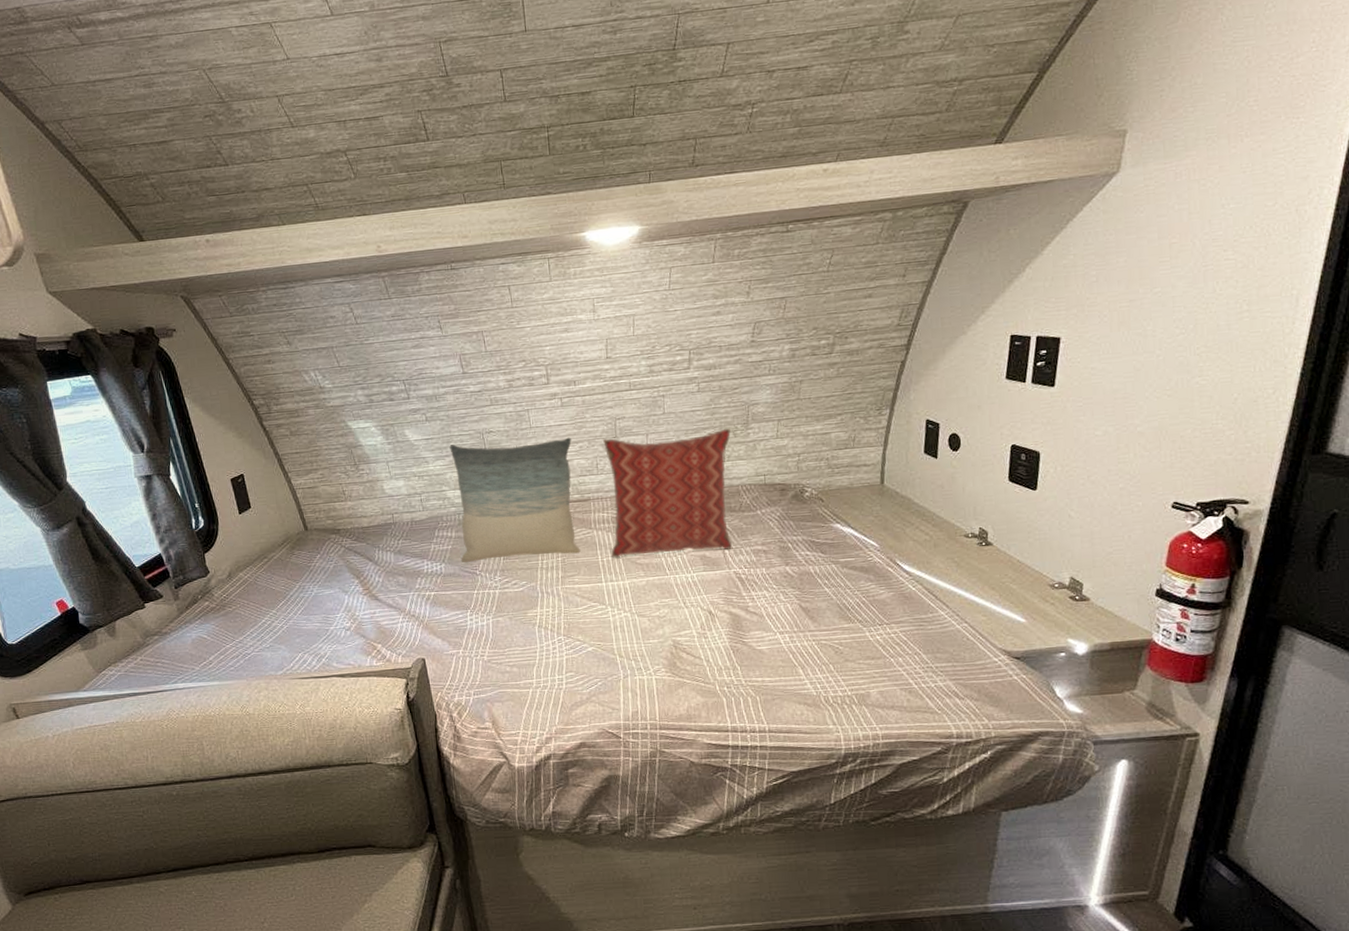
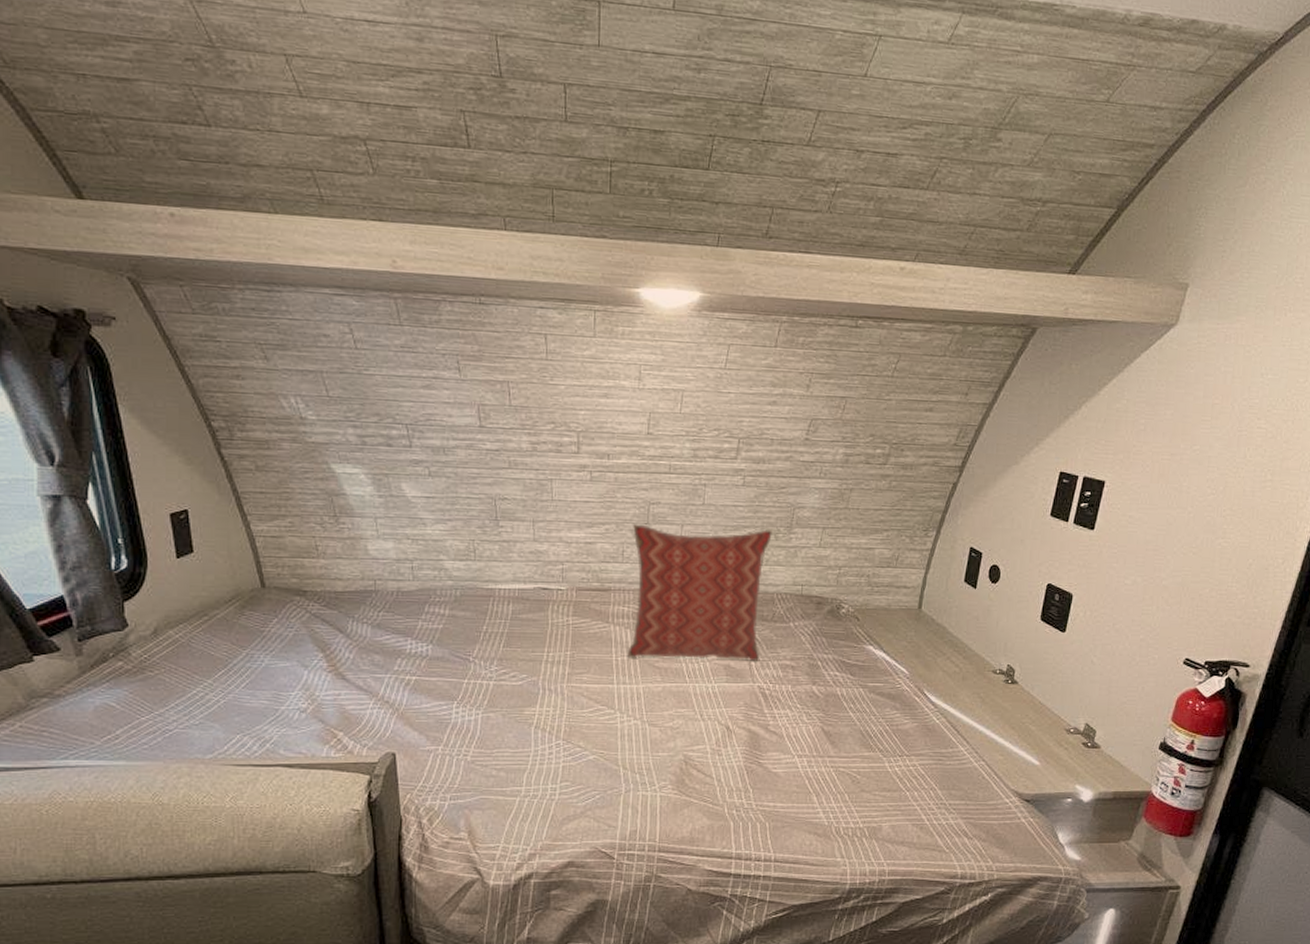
pillow: present [449,437,581,564] -> none [452,508,597,649]

